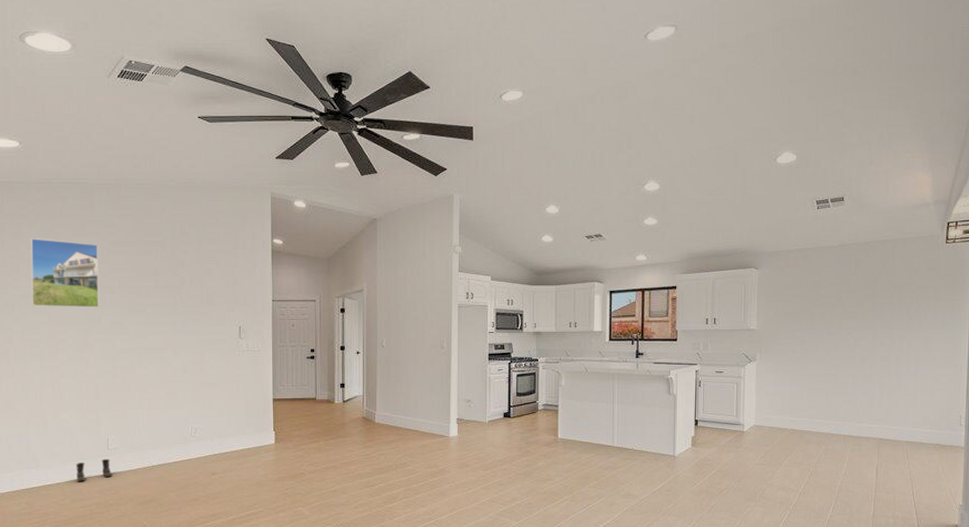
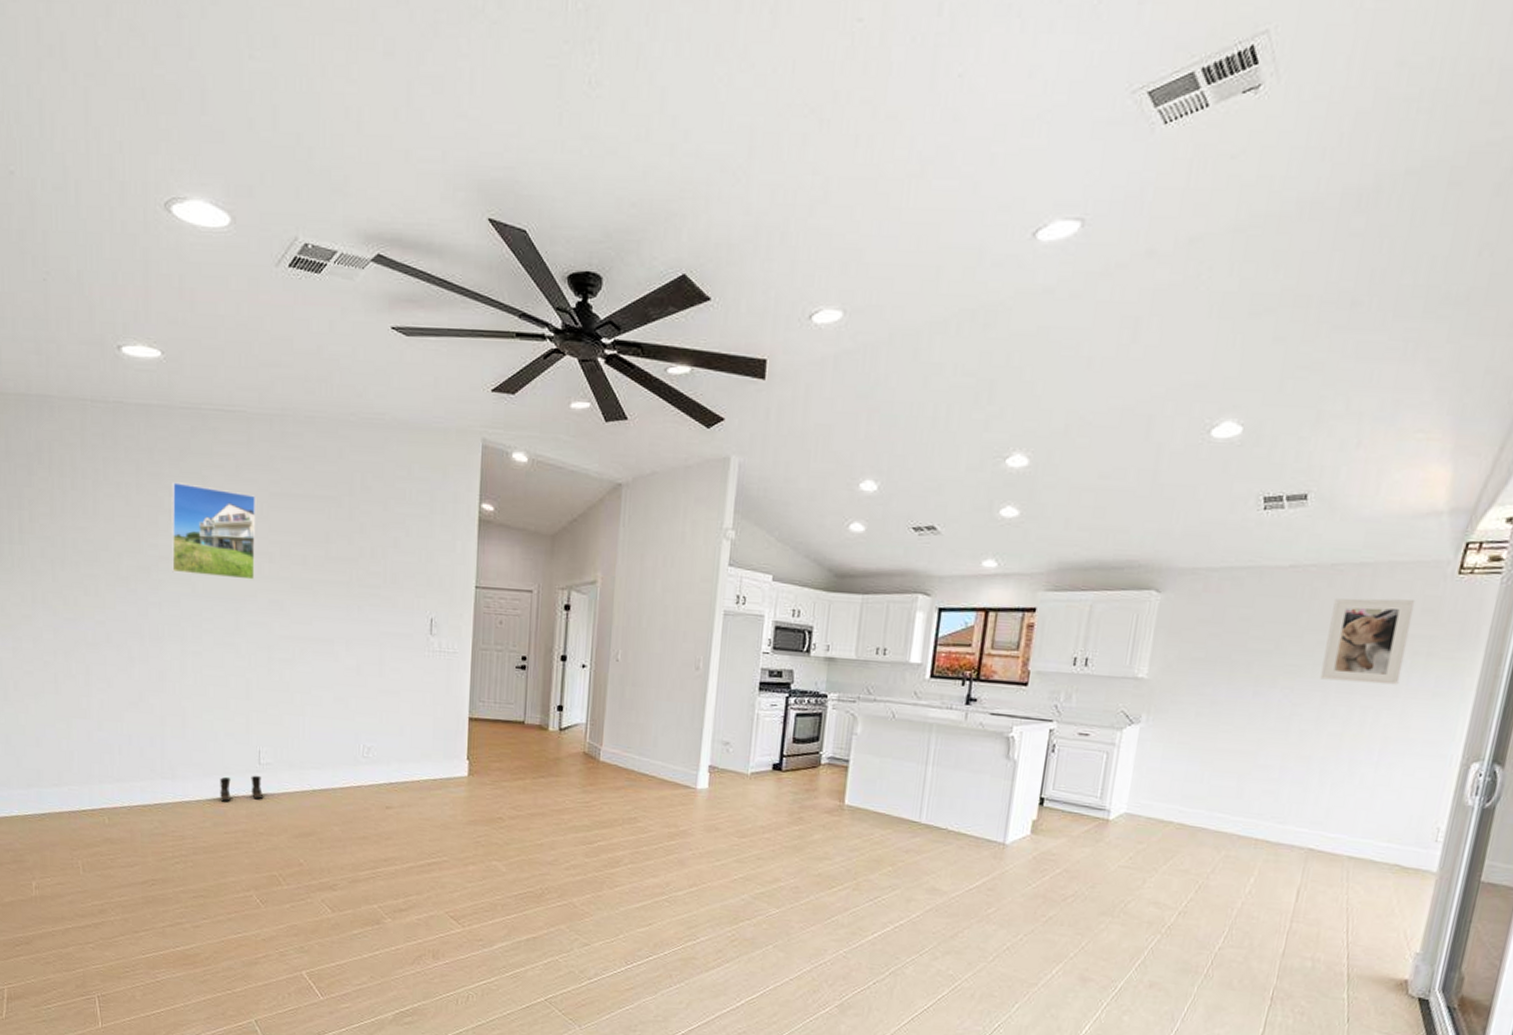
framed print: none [870,263,922,320] -> present [1320,598,1416,685]

